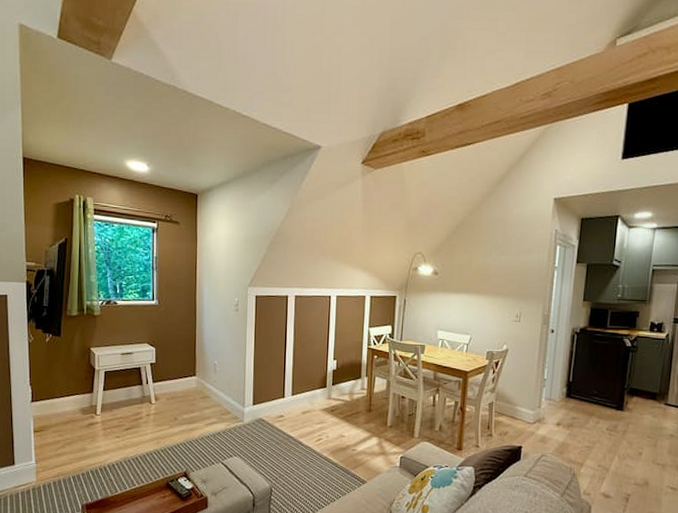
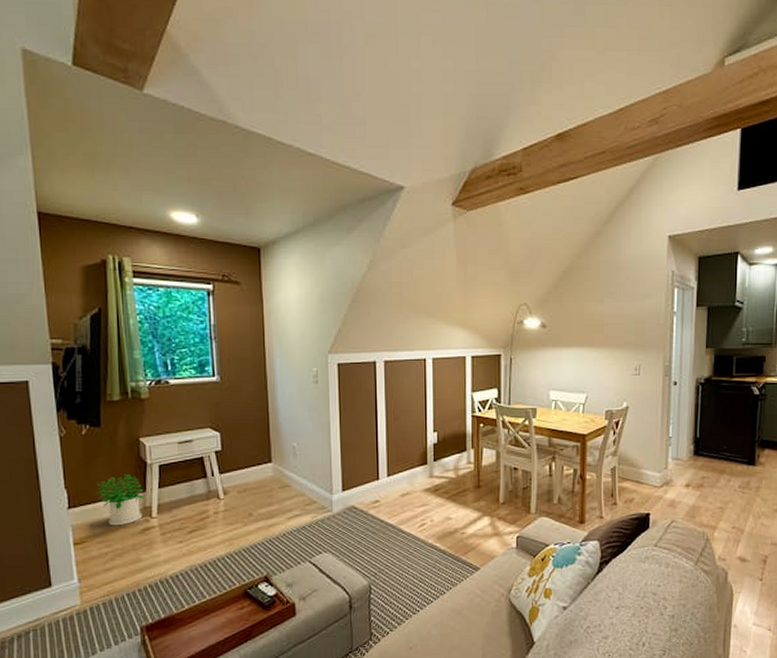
potted plant: none [54,377,91,420] -> present [96,474,144,526]

